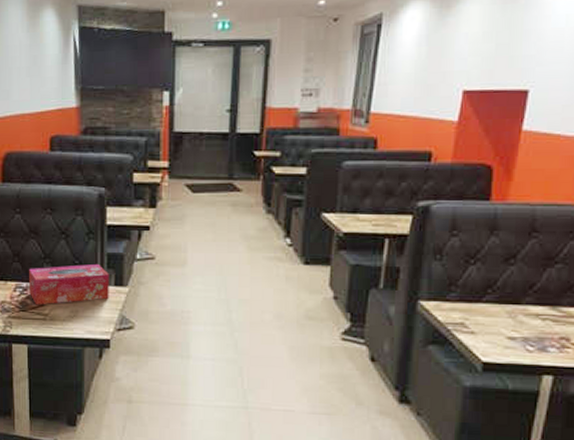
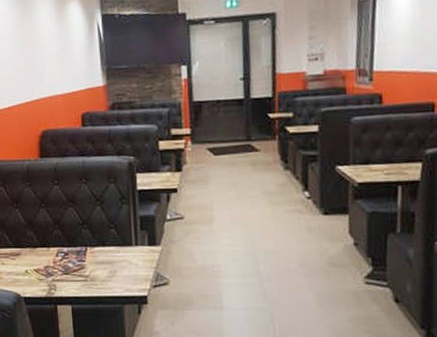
tissue box: present [29,263,109,305] -> none [69,226,144,268]

